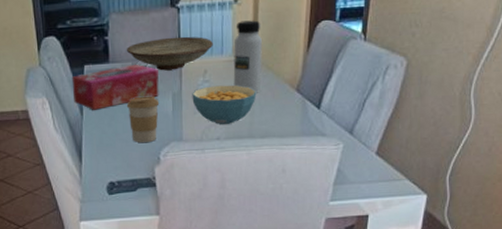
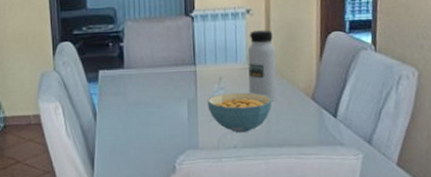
tissue box: present [71,65,159,110] -> none [86,71,174,116]
decorative bowl: present [126,36,213,71] -> none [141,44,227,77]
coffee cup: present [126,95,160,143] -> none [141,102,175,151]

